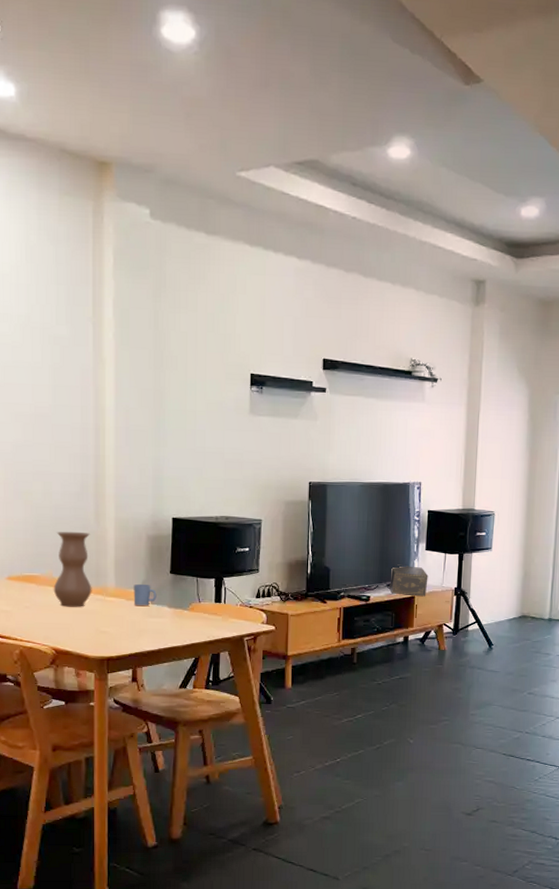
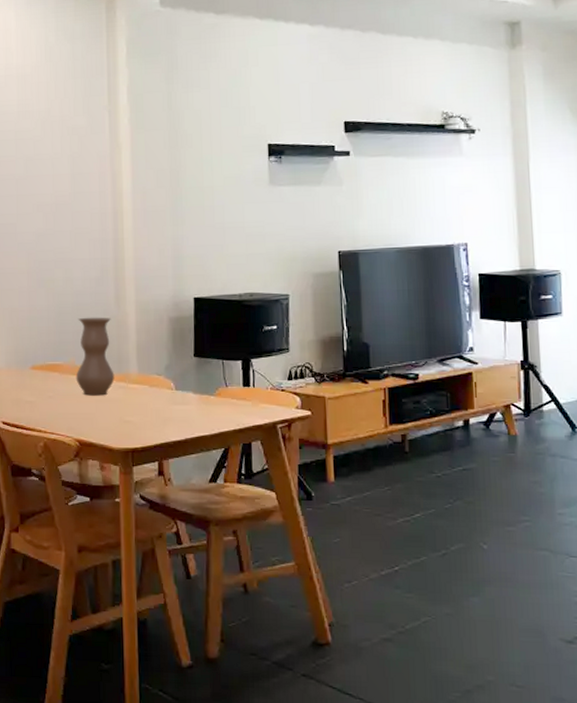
mug: present [133,583,157,607] -> none [156,368,181,393]
decorative box: present [387,566,428,597] -> none [438,337,487,373]

